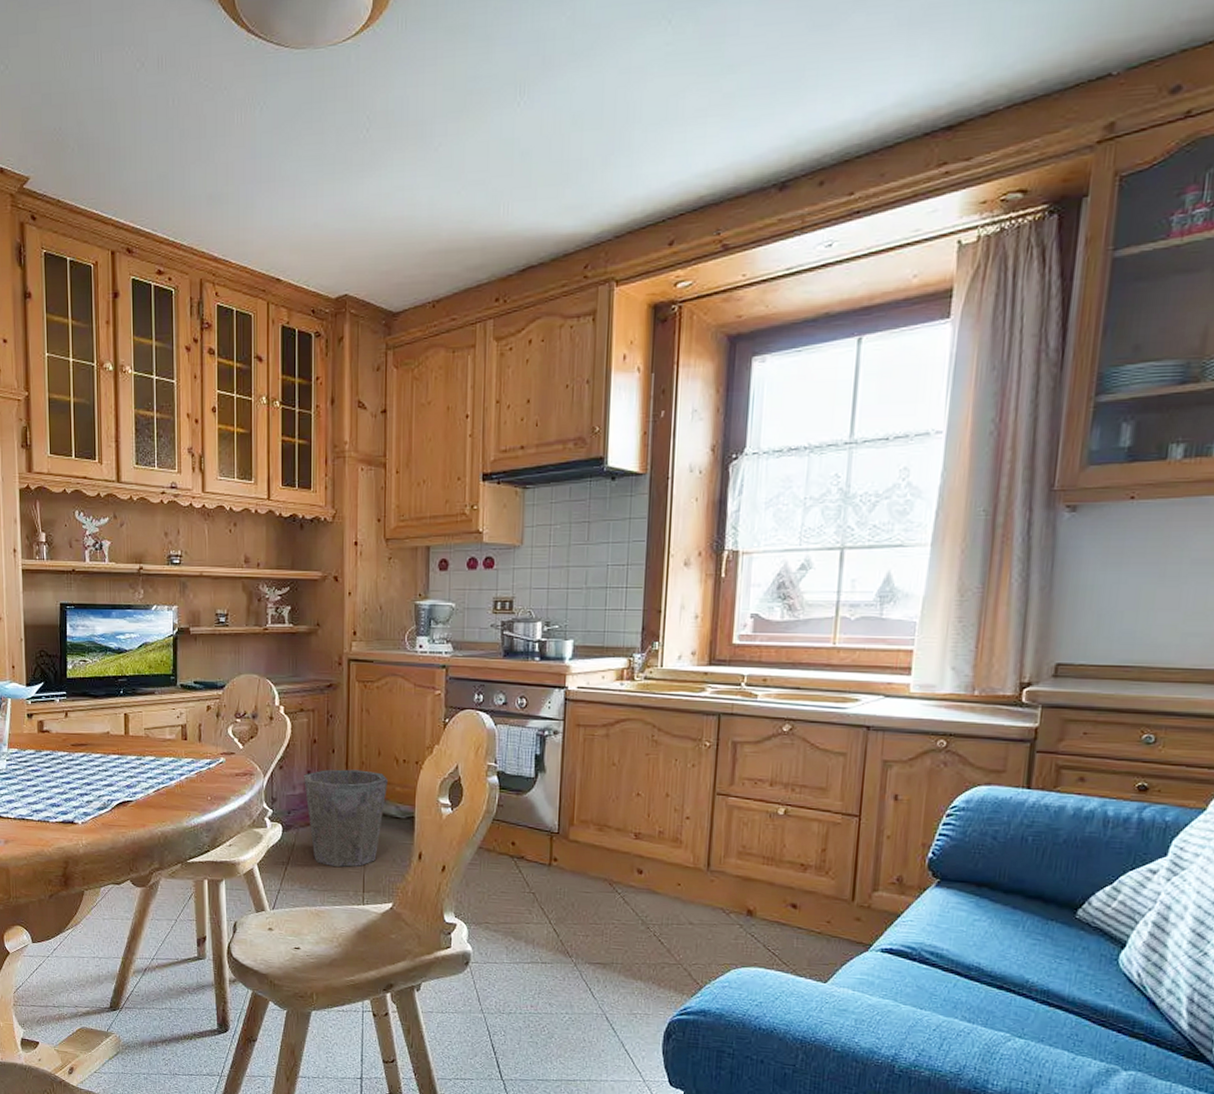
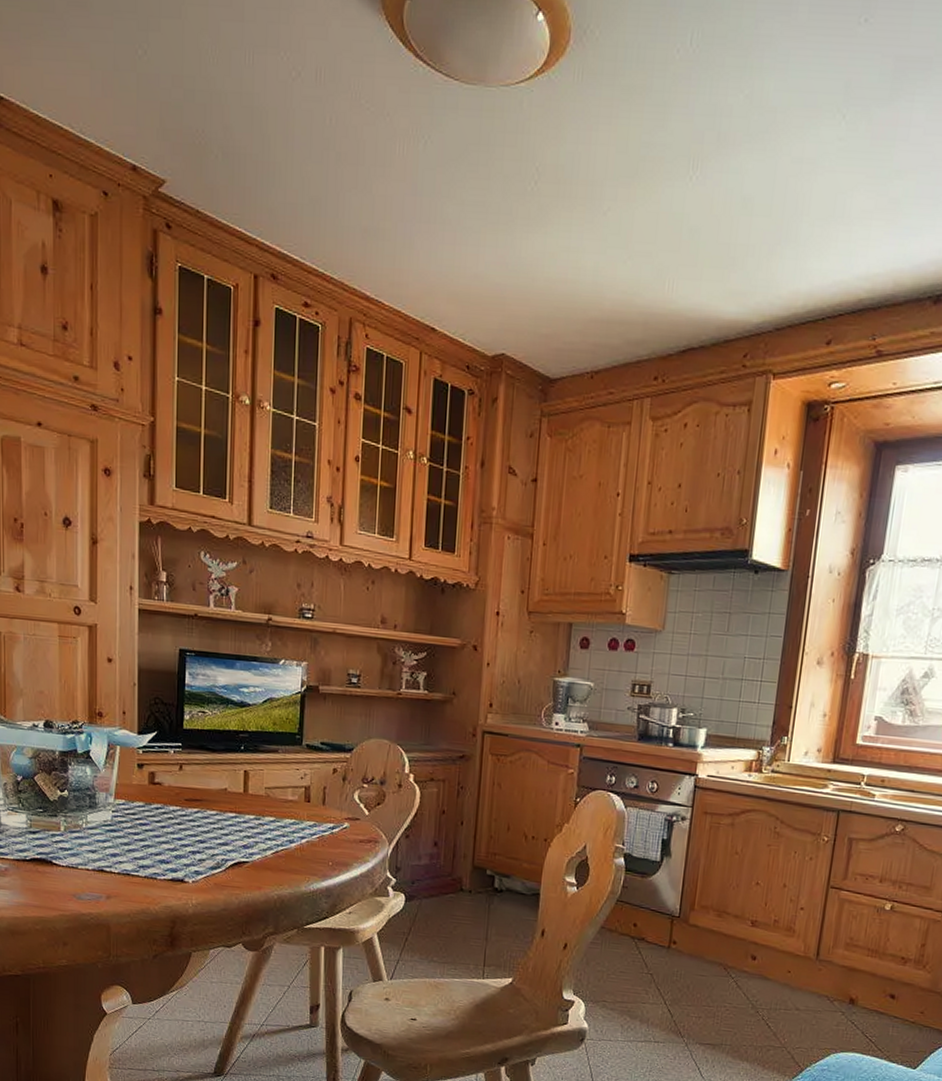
waste bin: present [304,769,388,867] -> none [430,841,515,941]

